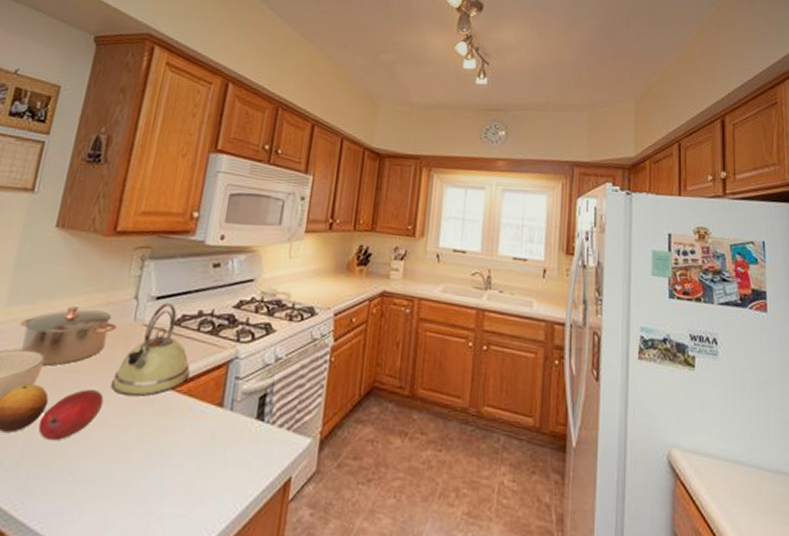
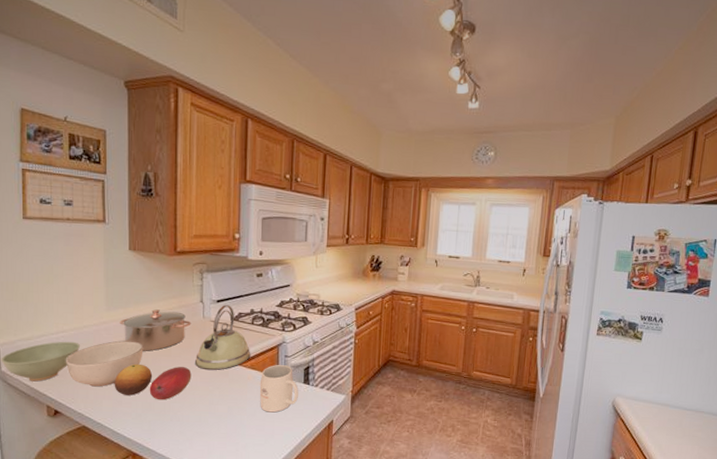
mug: none [191,389,248,464] -> present [259,364,298,413]

